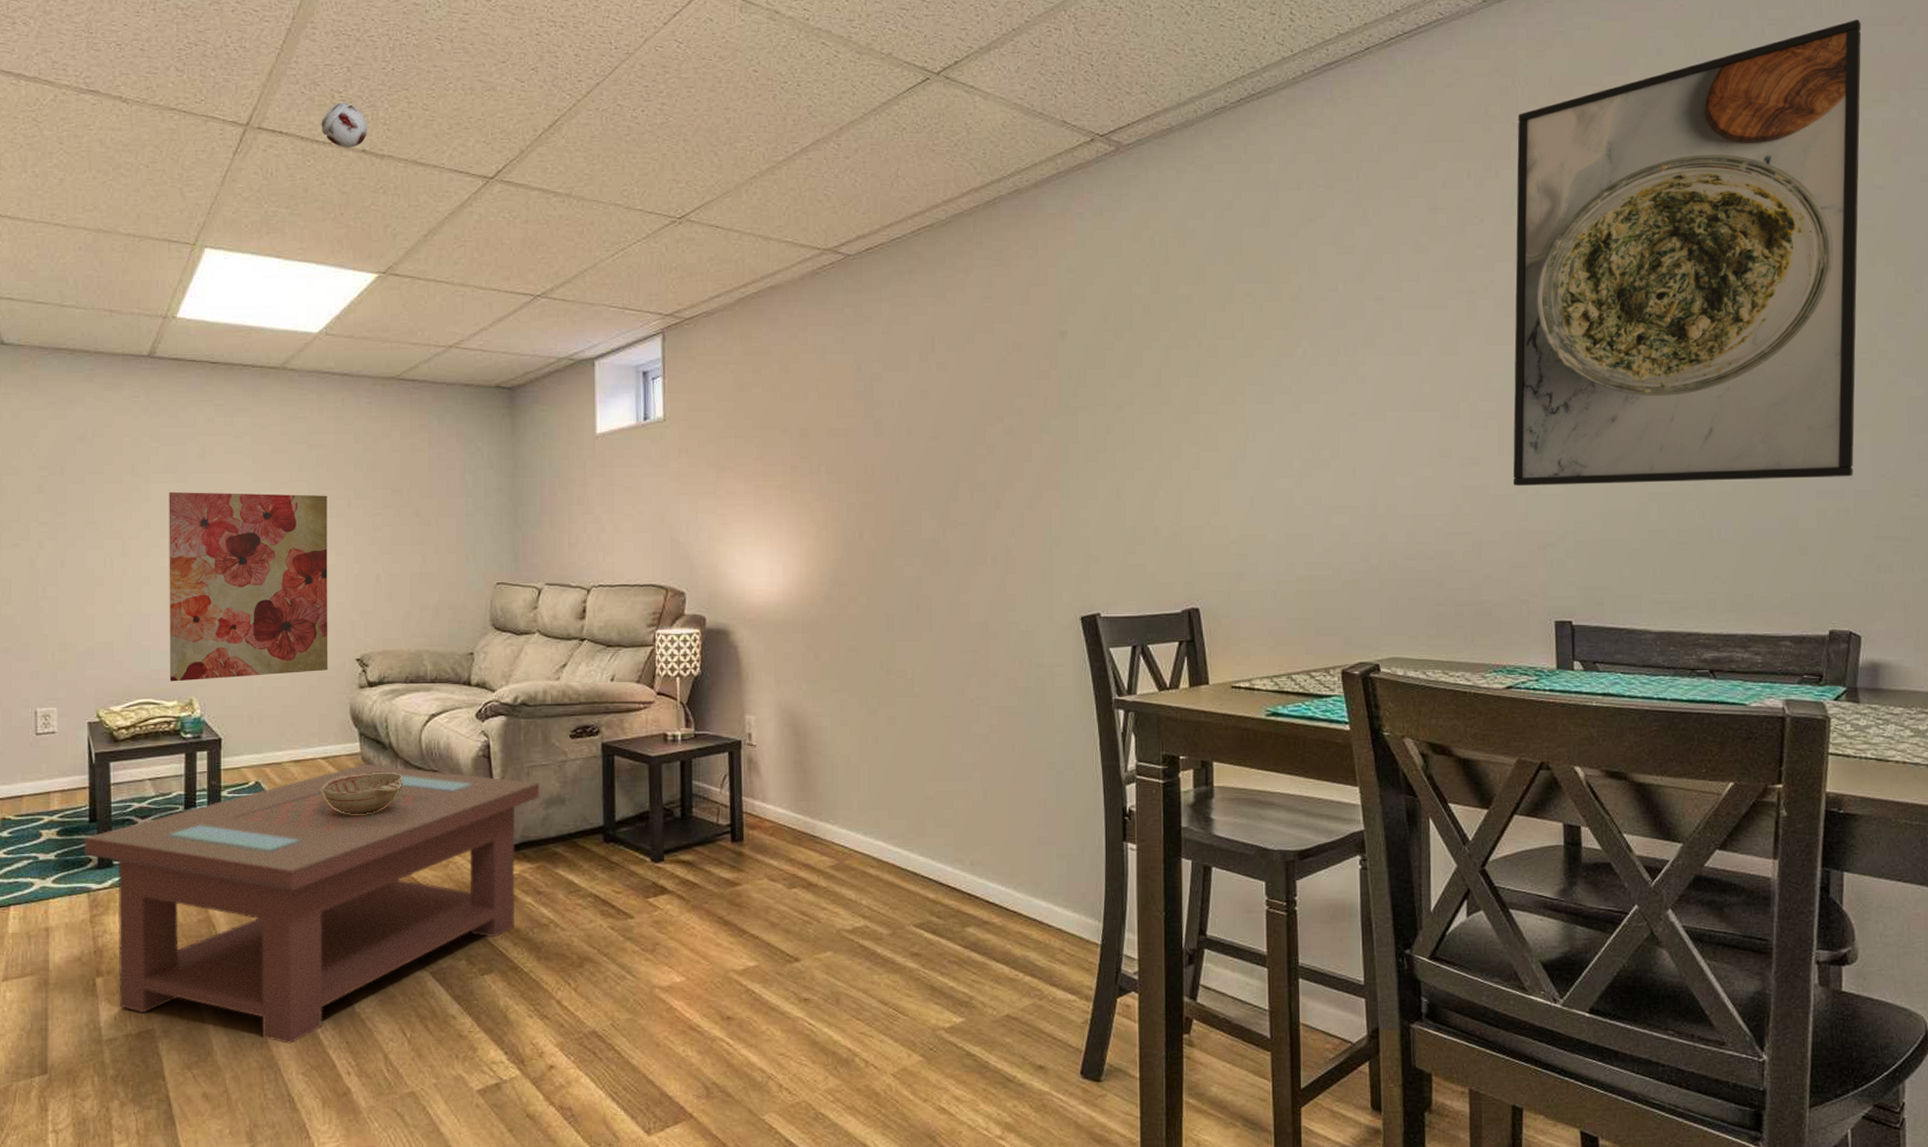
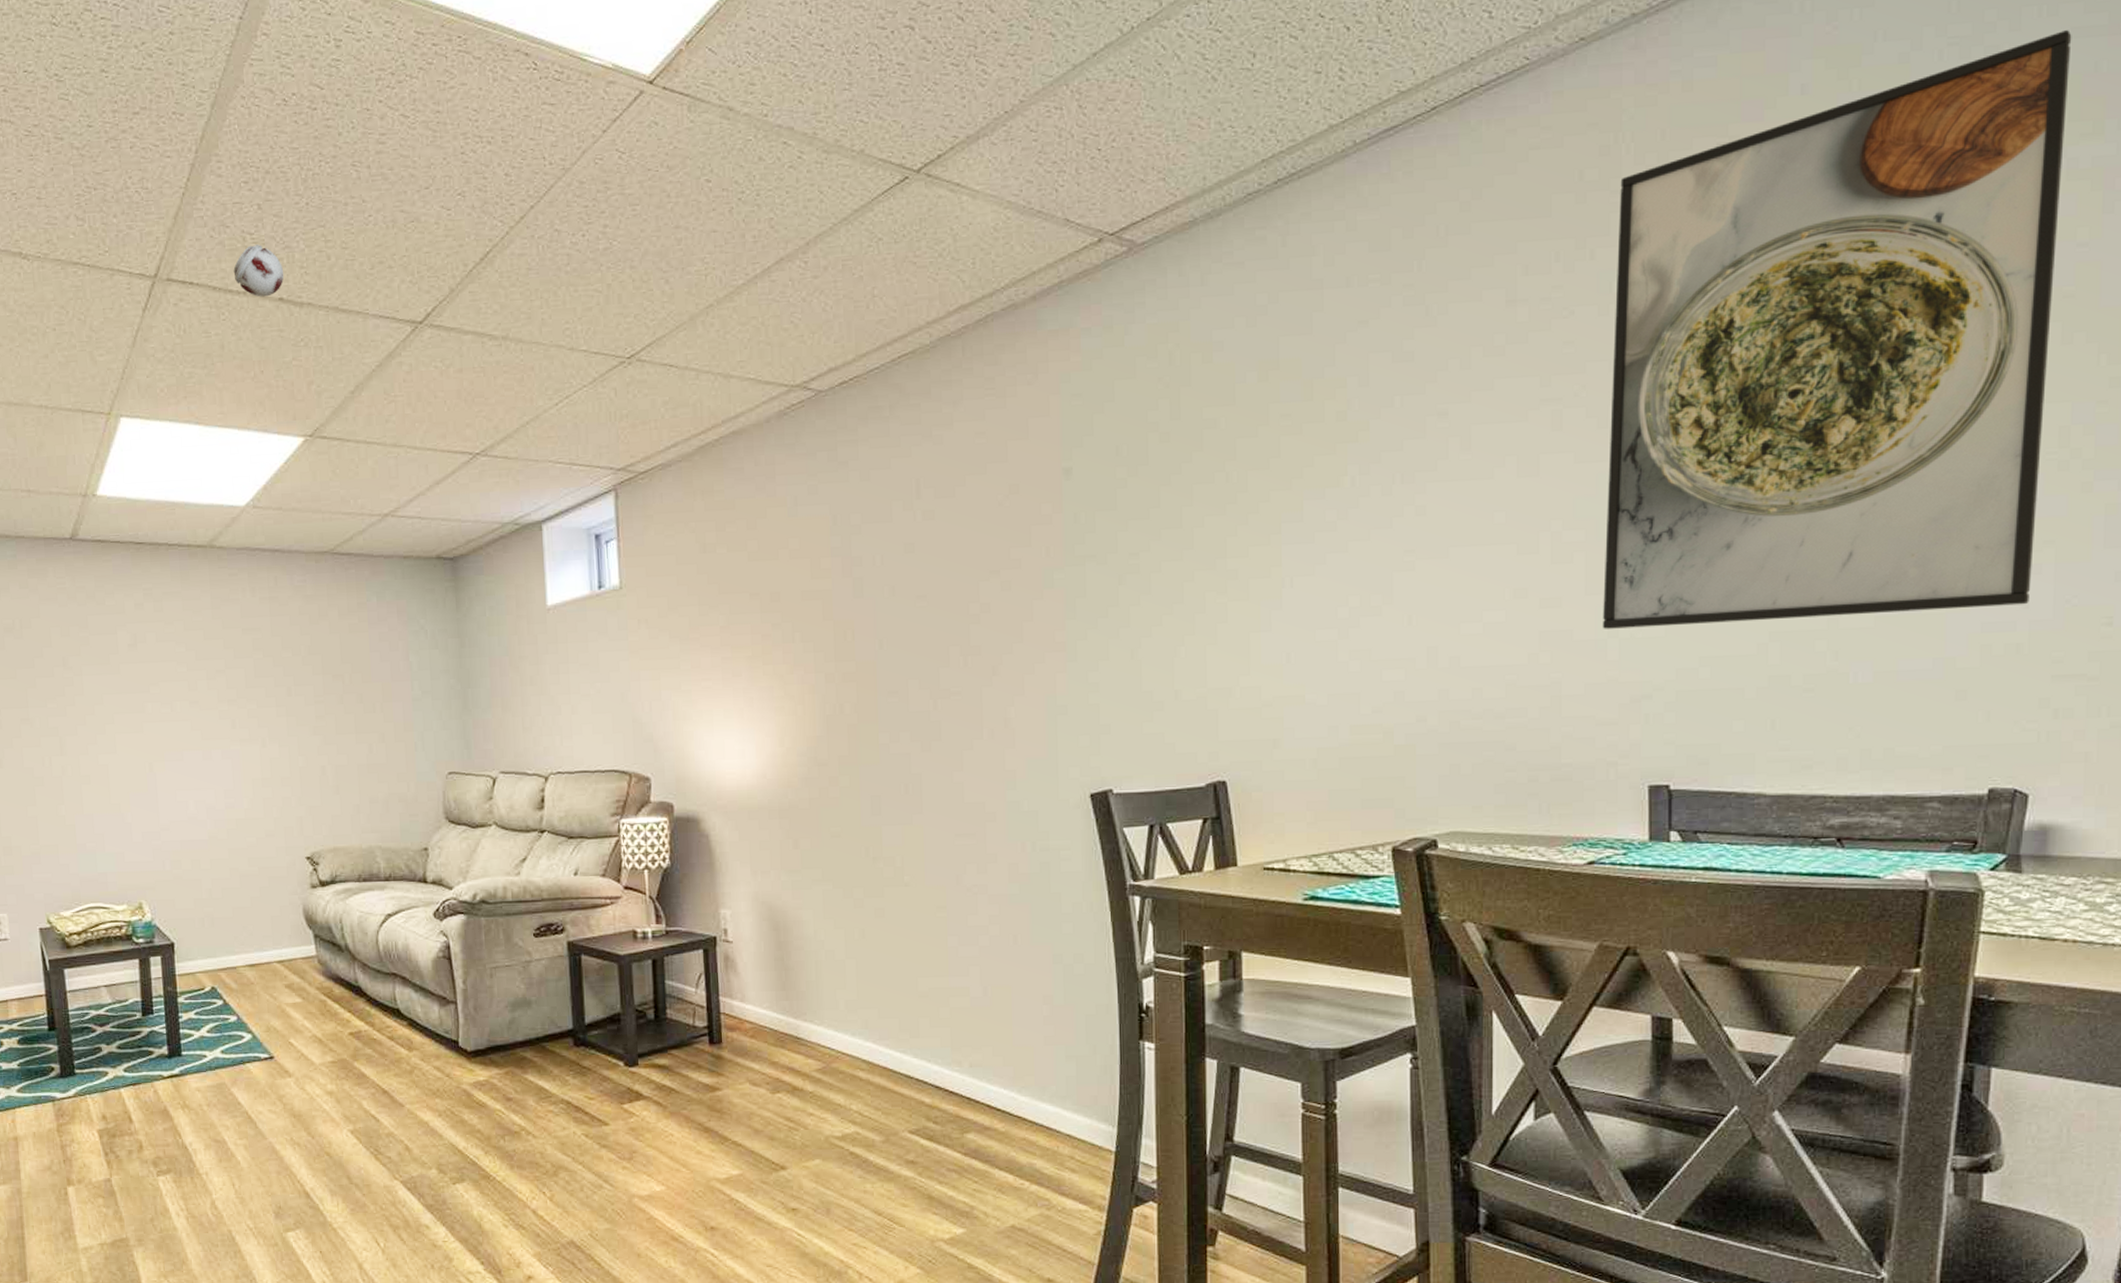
coffee table: present [84,763,540,1044] -> none [44,967,505,1253]
wall art: present [169,492,328,682] -> none [102,683,278,885]
decorative bowl: present [322,771,404,815] -> none [279,975,362,1020]

